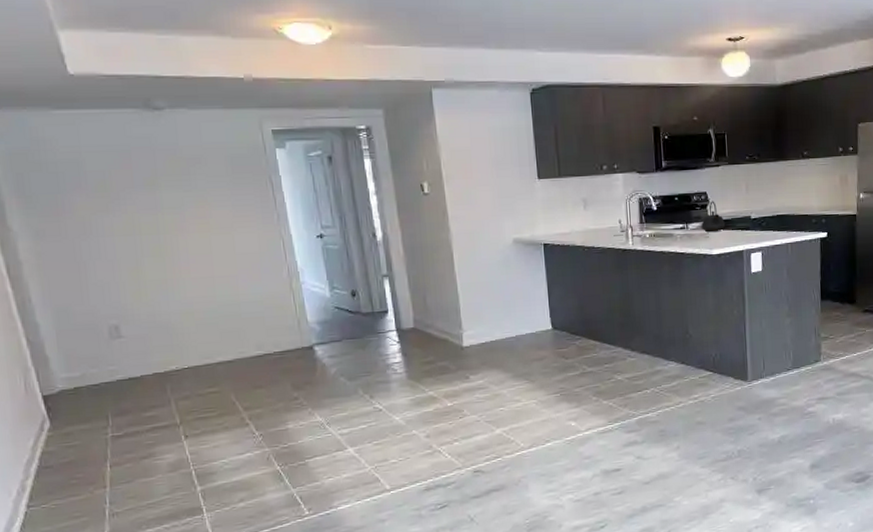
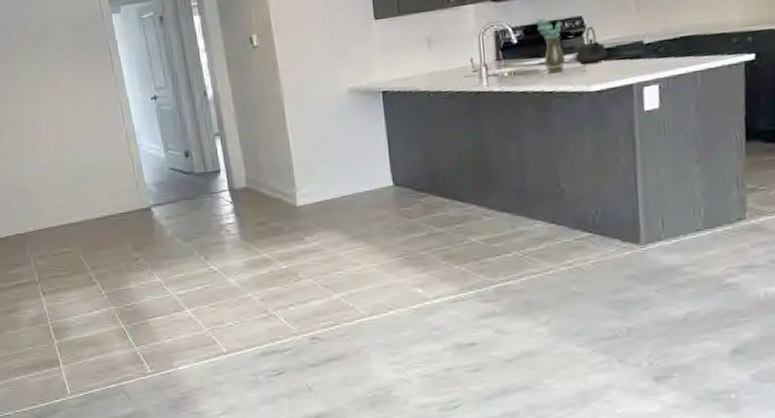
vase: none [671,190,694,238] -> present [536,18,565,74]

